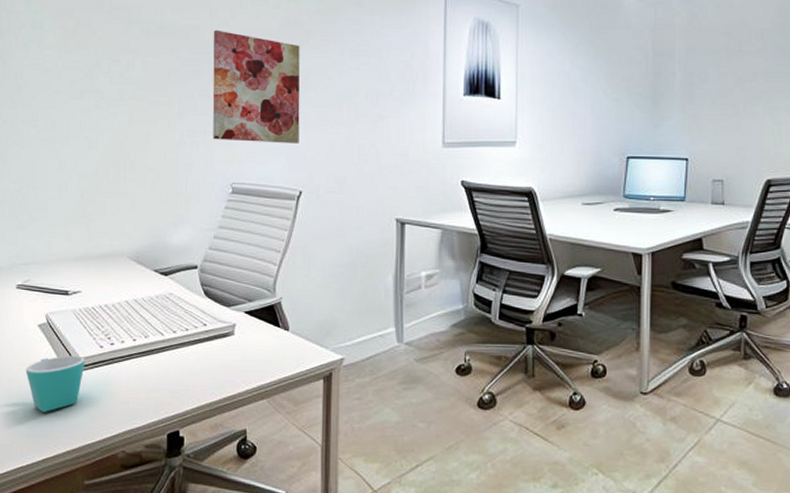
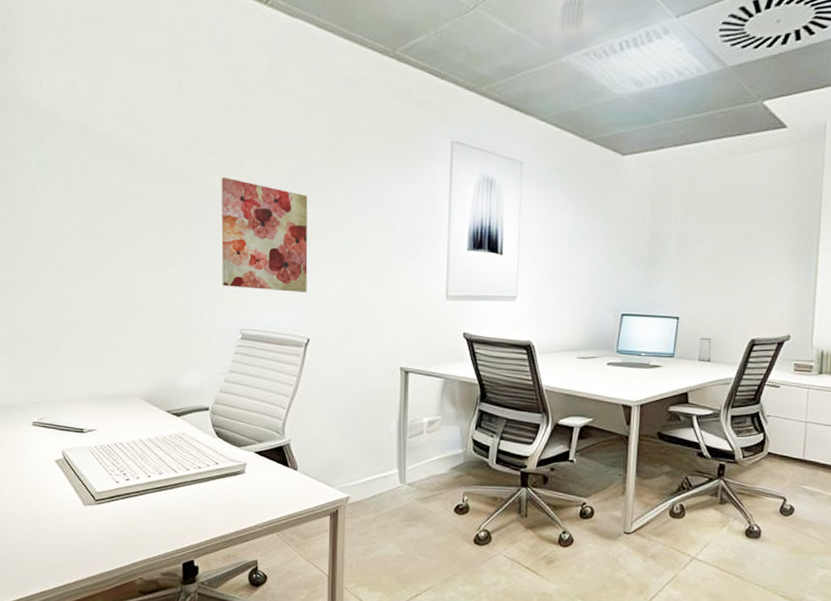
mug: present [25,355,85,412] -> none [44,489,102,542]

